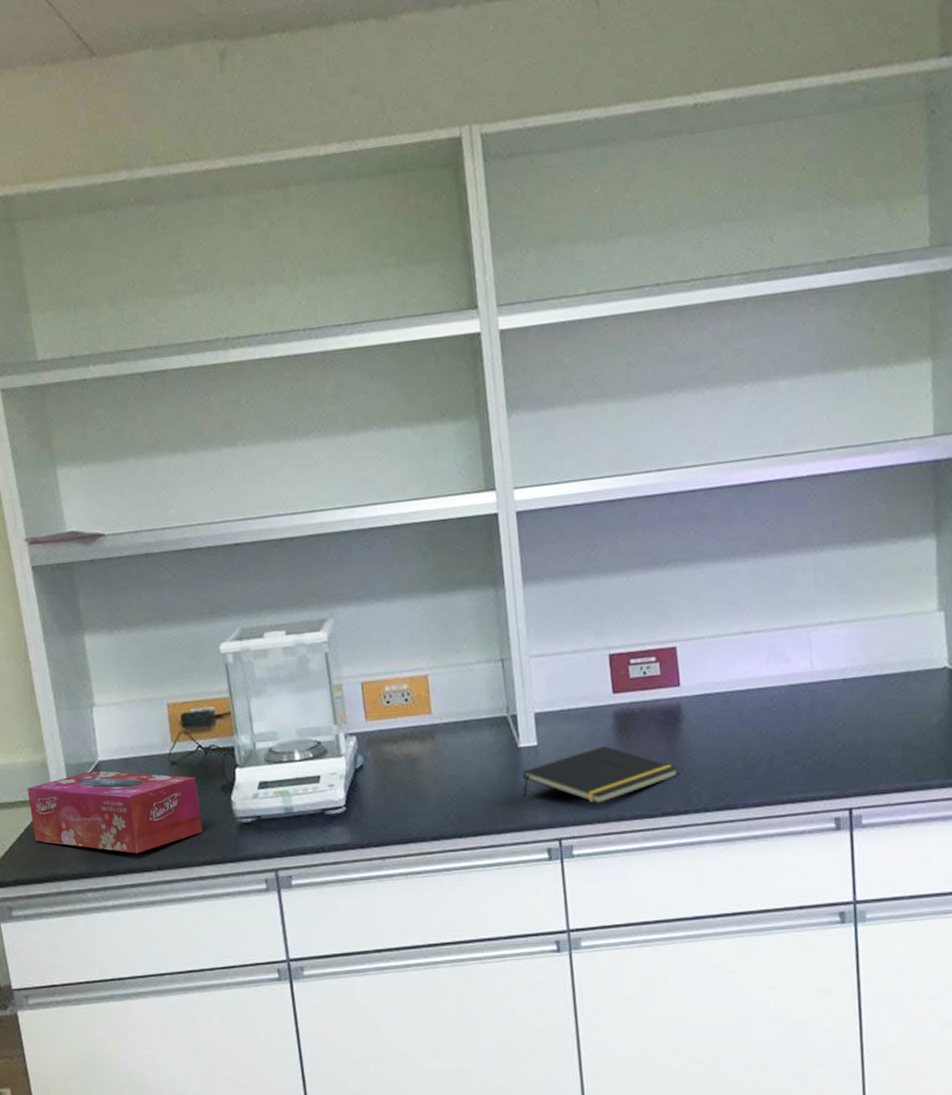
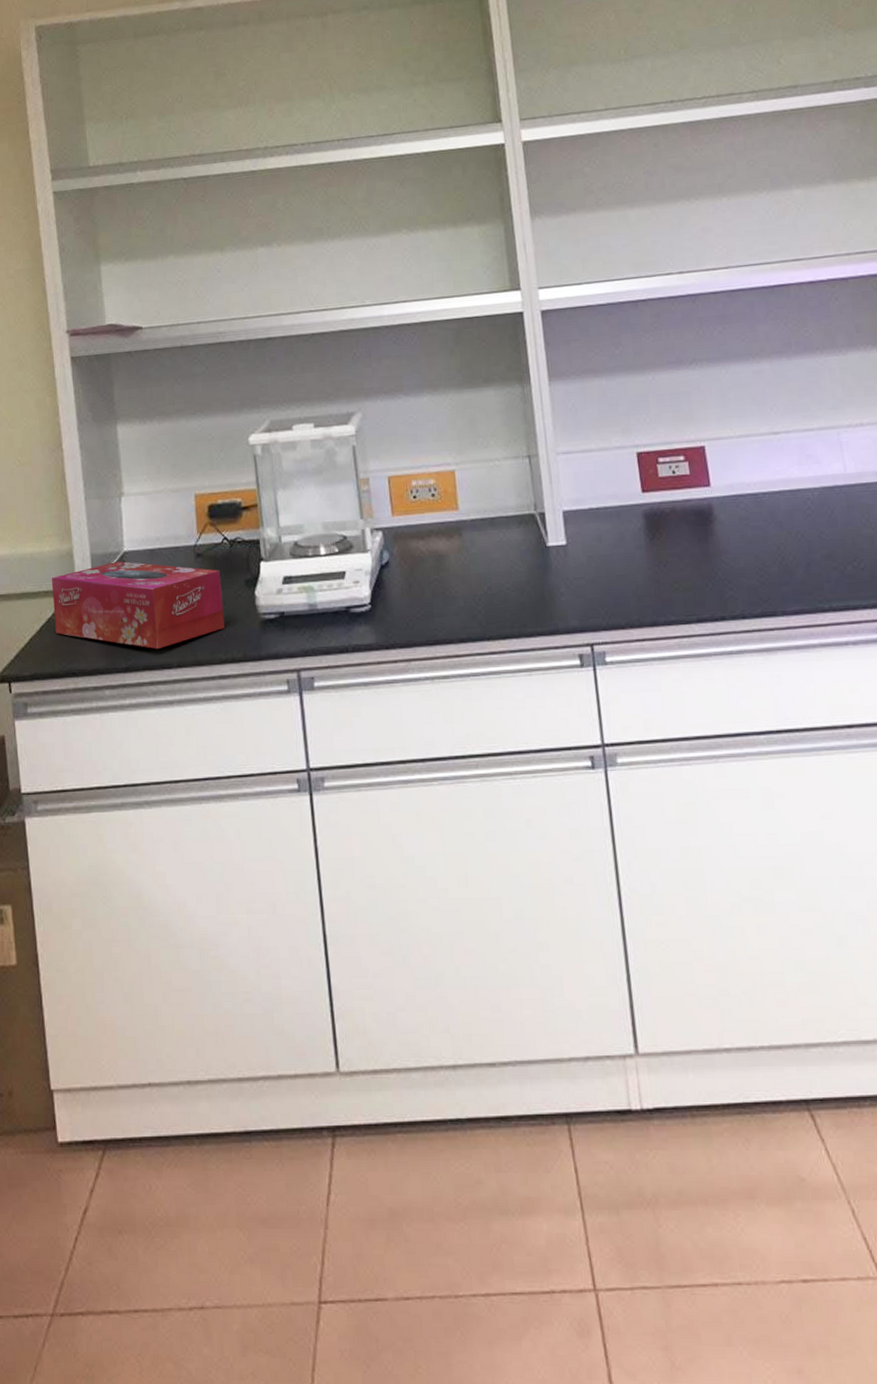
notepad: present [523,746,678,804] -> none [552,547,713,608]

